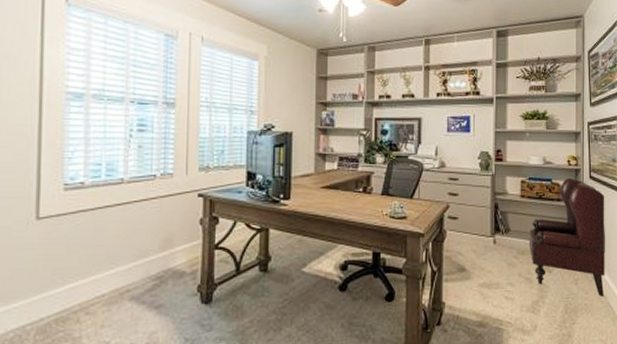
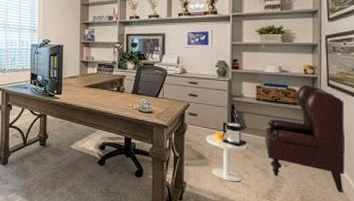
side table: none [467,225,513,297] -> present [206,122,249,182]

